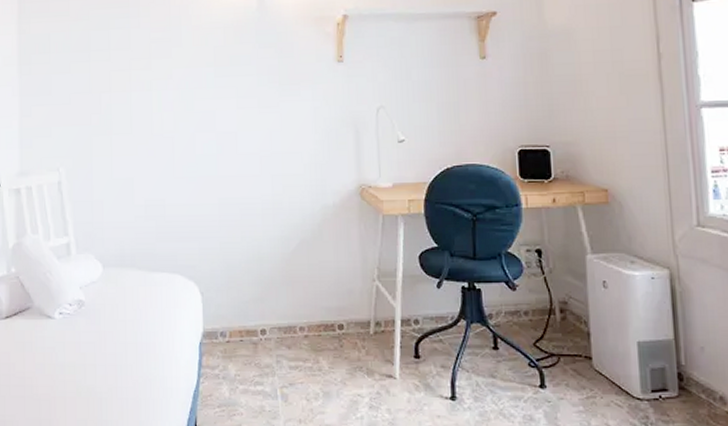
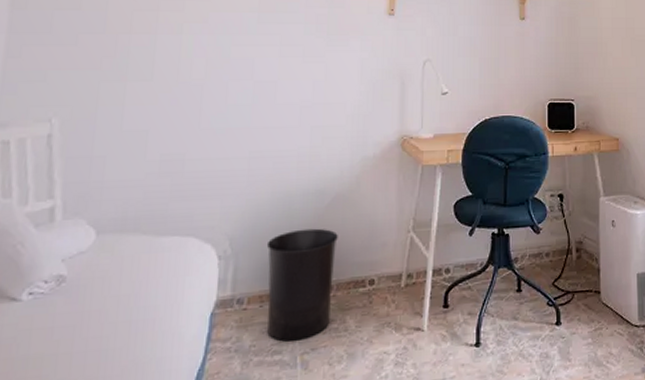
waste bin: none [241,272,305,375] -> present [266,228,338,342]

